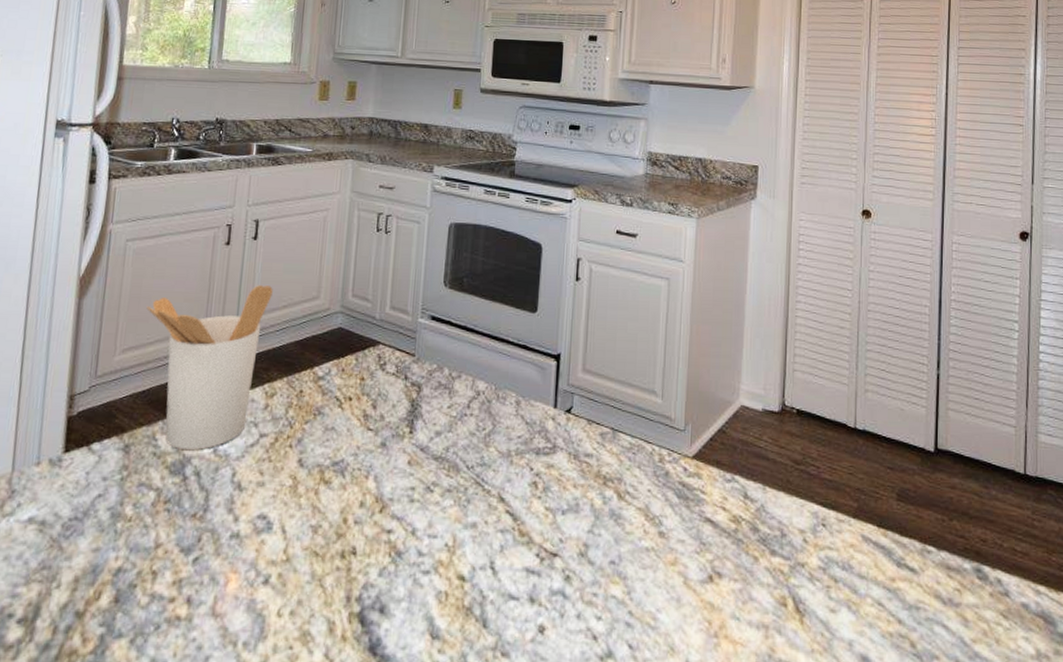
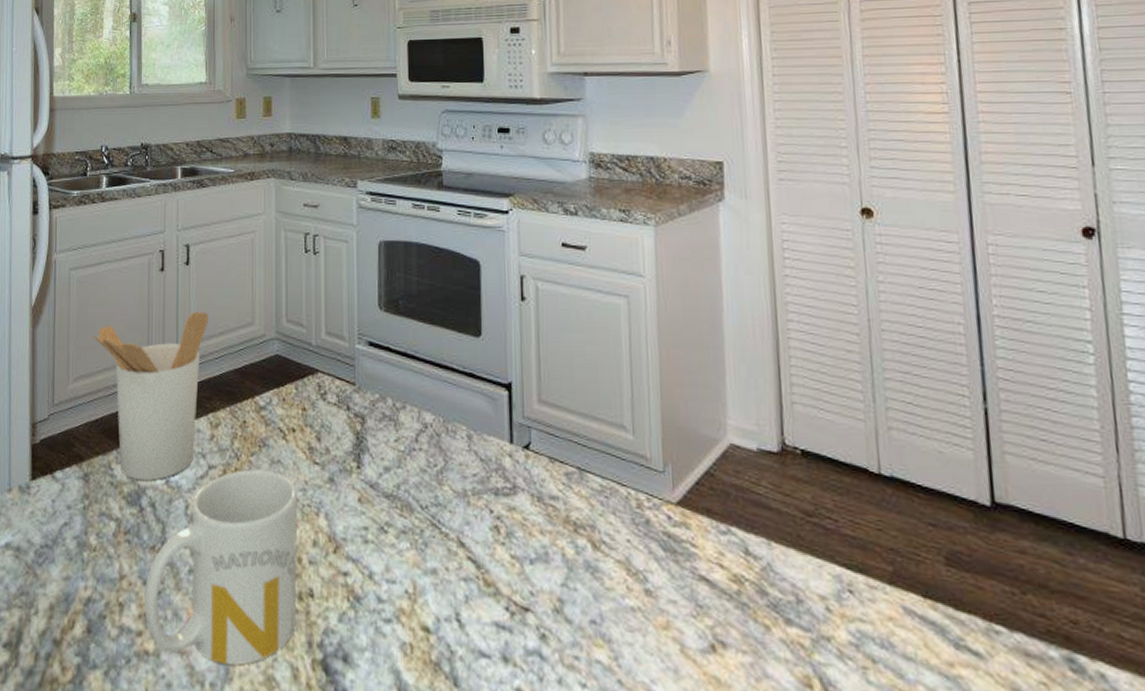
mug: none [179,436,349,624] -> present [144,469,298,666]

